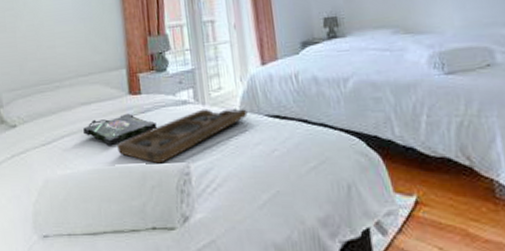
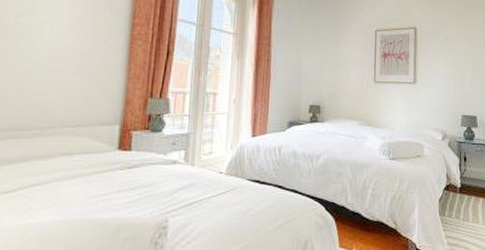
photo frame: present [83,113,157,146] -> none [58,167,142,198]
decorative tray: present [117,108,248,164] -> none [94,169,232,217]

